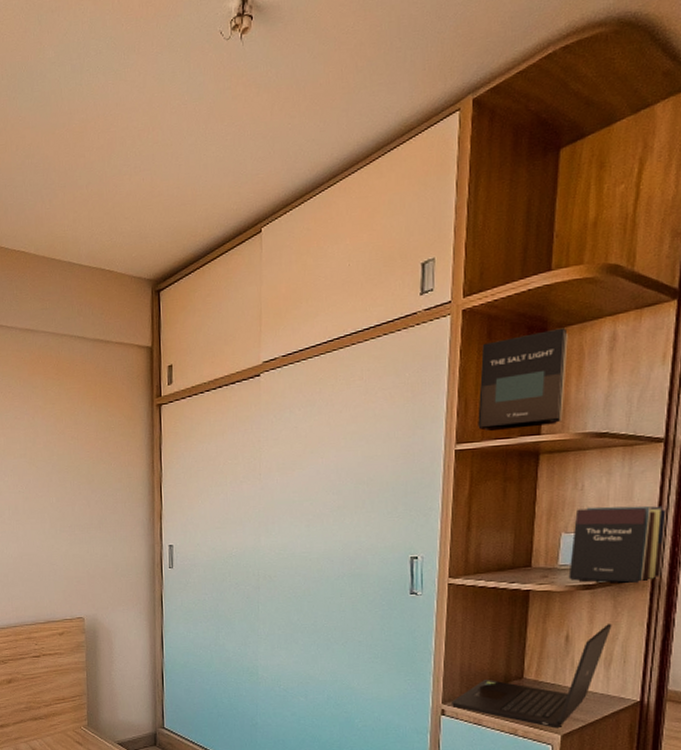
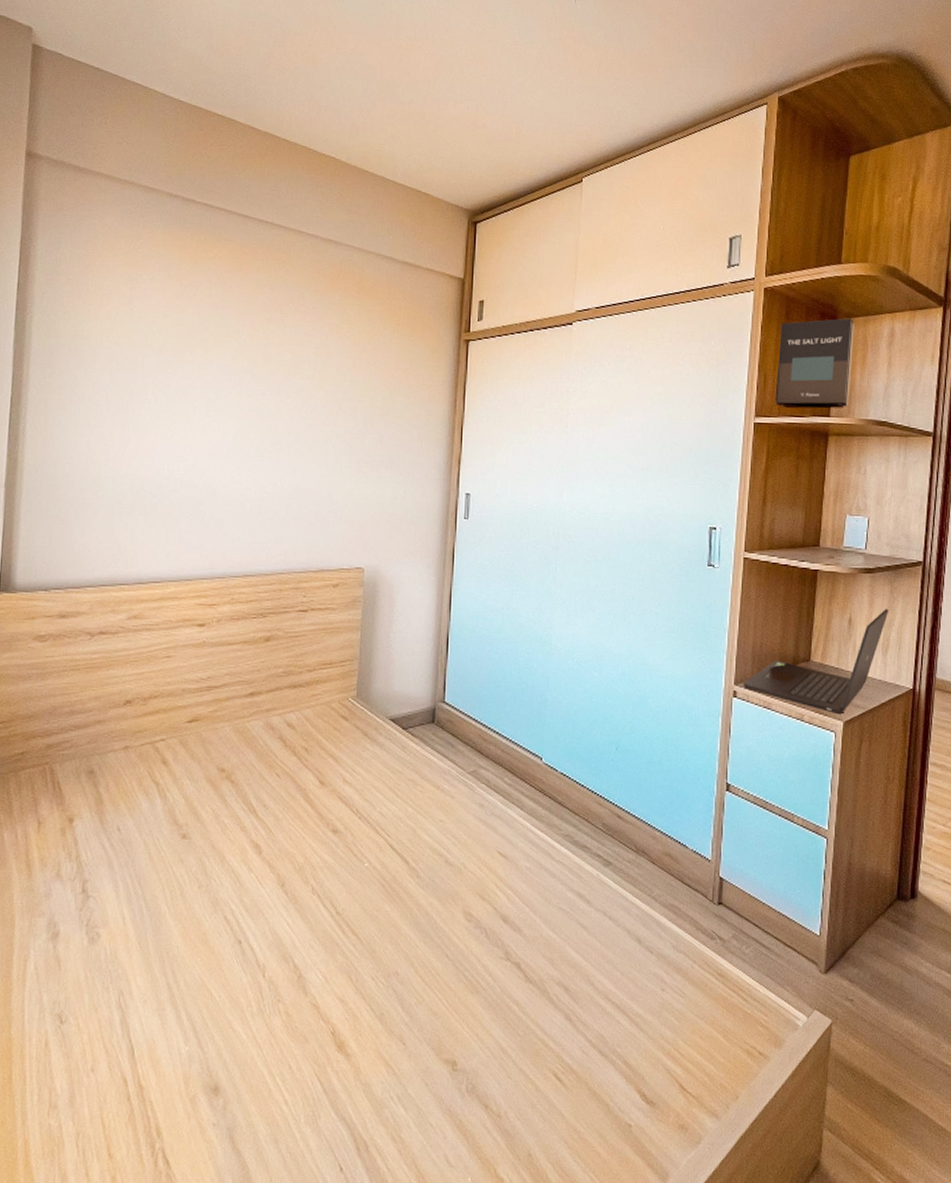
books: present [568,505,666,584] -> none [852,492,934,571]

